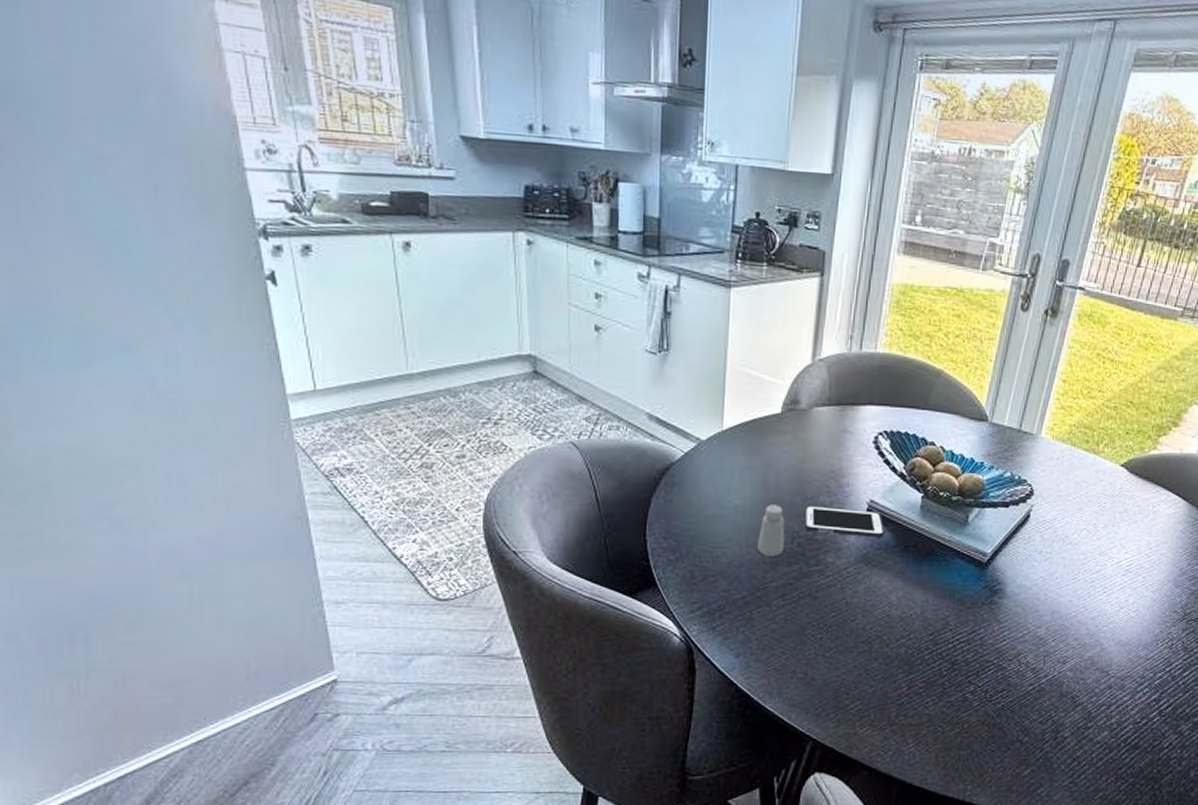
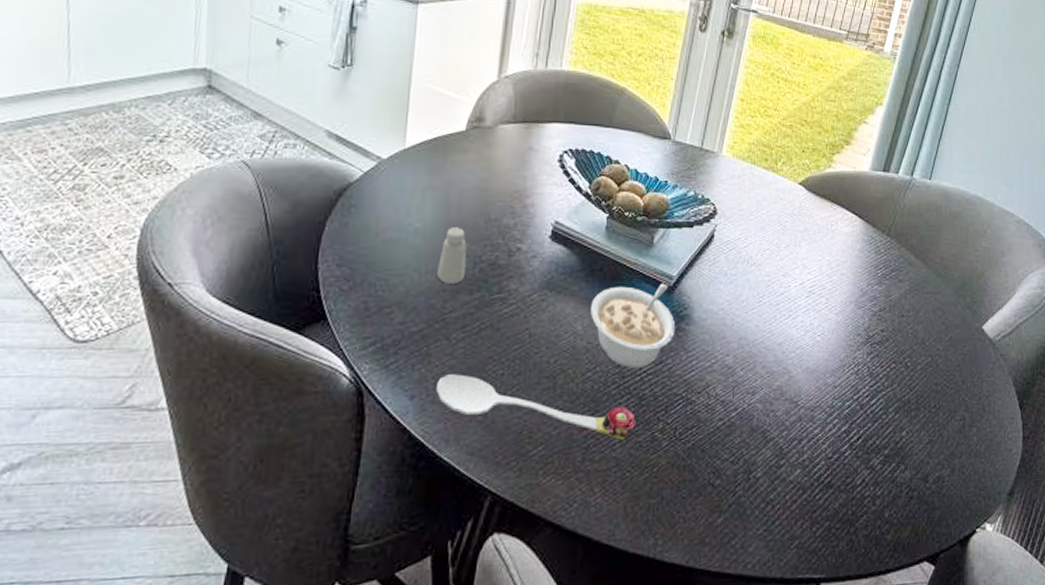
spoon: none [760,637,947,699] -> present [437,374,635,440]
cell phone: present [804,505,885,538] -> none [486,228,570,261]
legume: none [905,559,989,637] -> present [591,283,676,369]

